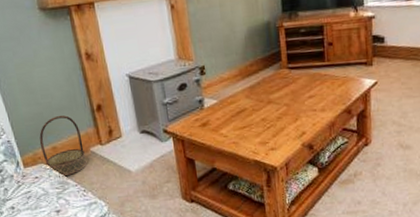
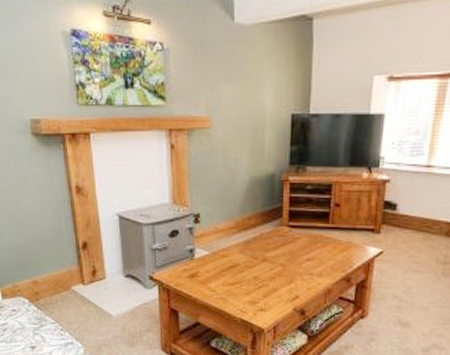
basket: present [39,115,87,177] -> none [20,248,67,313]

